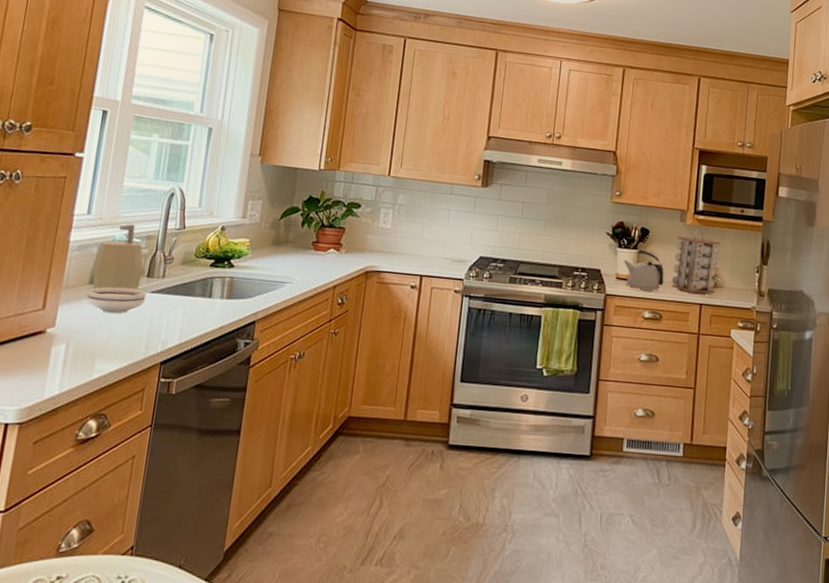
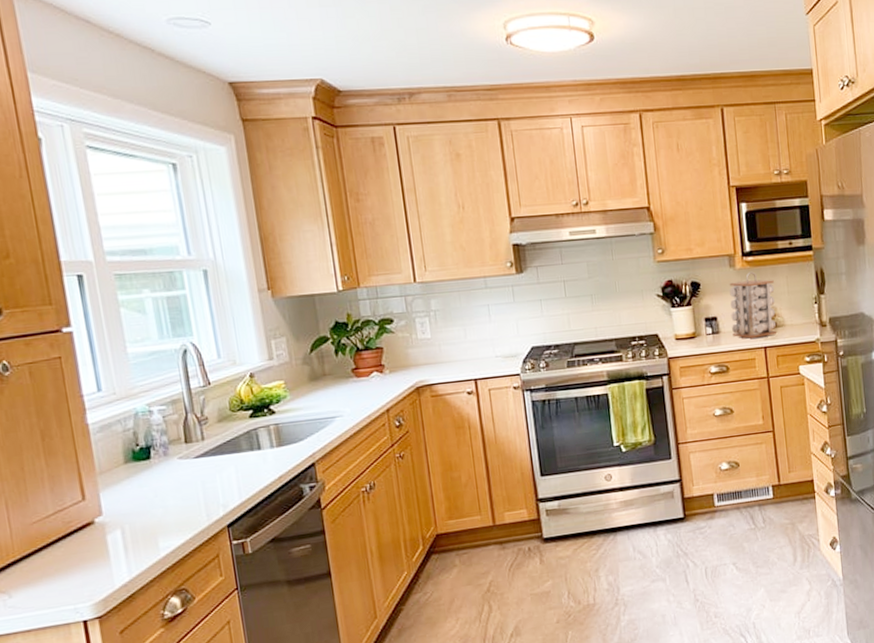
bowl: present [86,286,146,314] -> none [125,457,191,490]
soap dispenser: present [92,223,143,290] -> none [121,391,181,468]
kettle: present [623,250,664,291] -> none [679,305,724,346]

